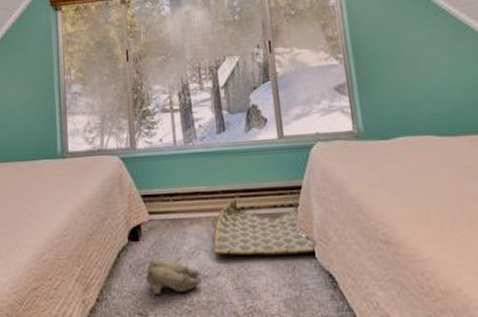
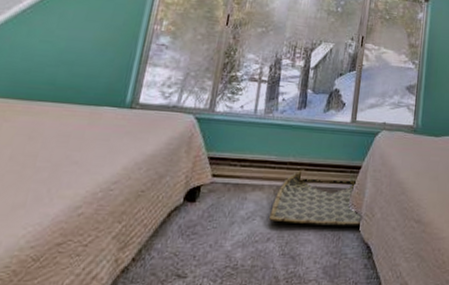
slippers: present [146,258,201,296] -> none [193,221,251,258]

